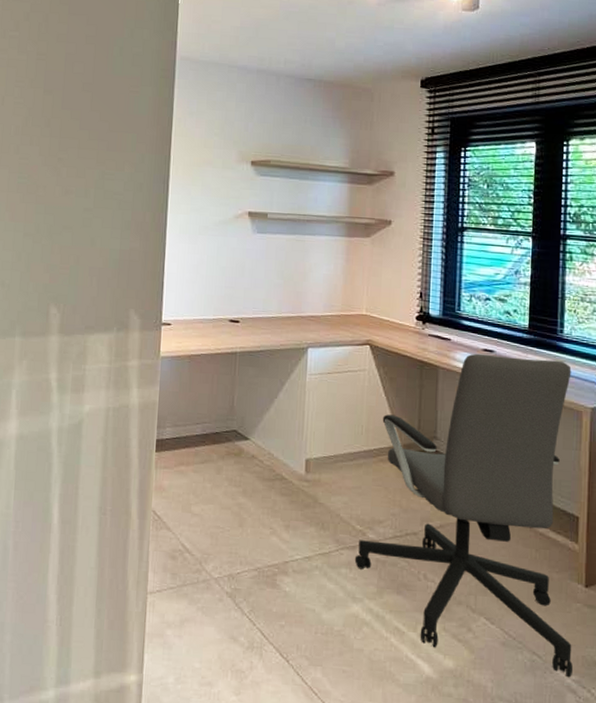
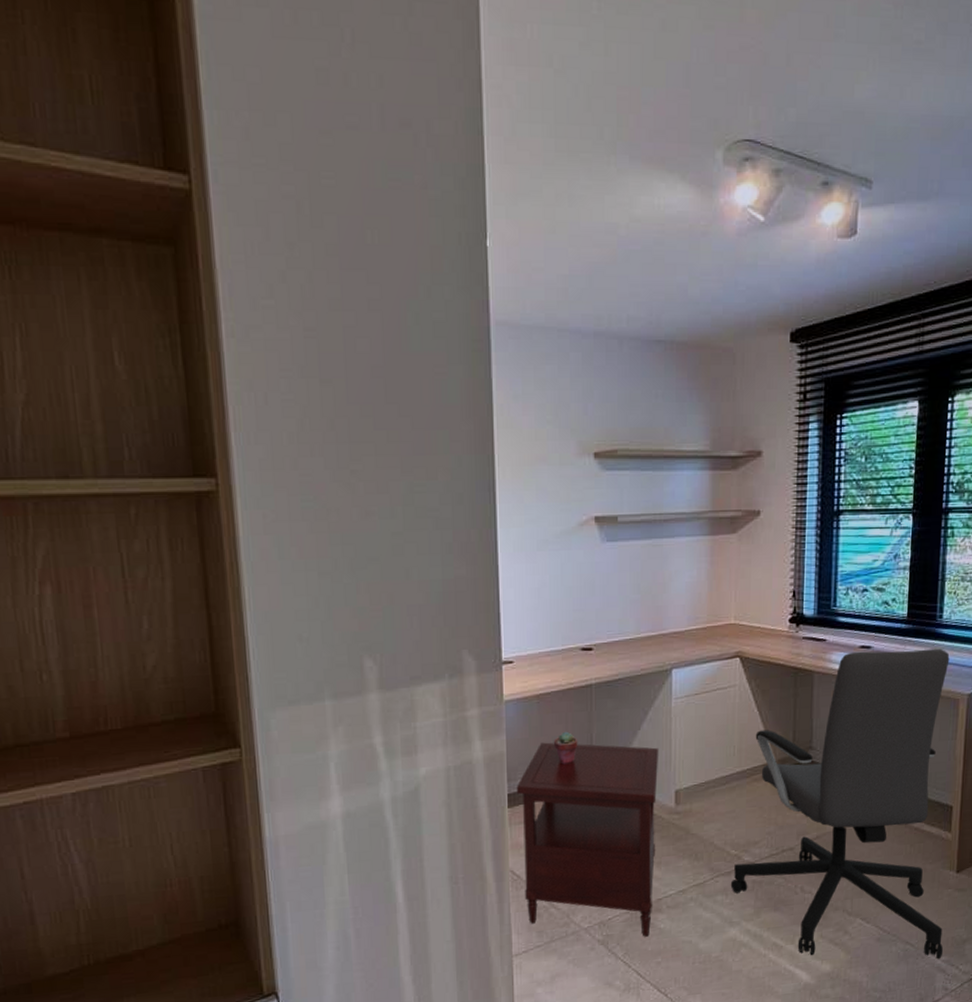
side table: none [163,397,293,597] -> present [516,742,659,937]
potted succulent: none [199,390,221,420] -> present [553,731,578,764]

